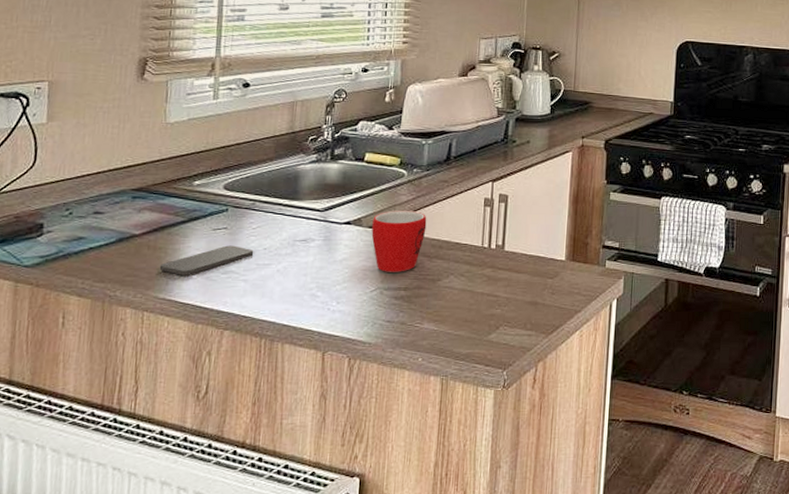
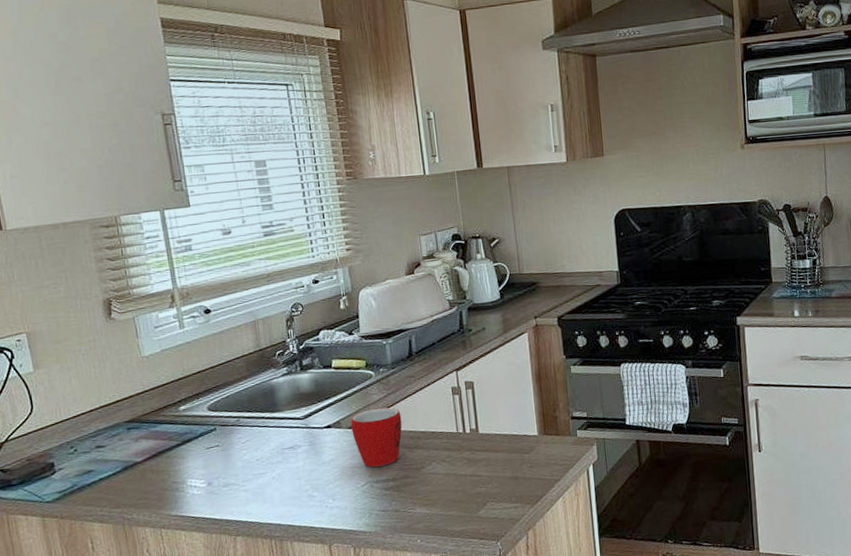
smartphone: present [159,245,254,275] -> none [166,460,248,493]

